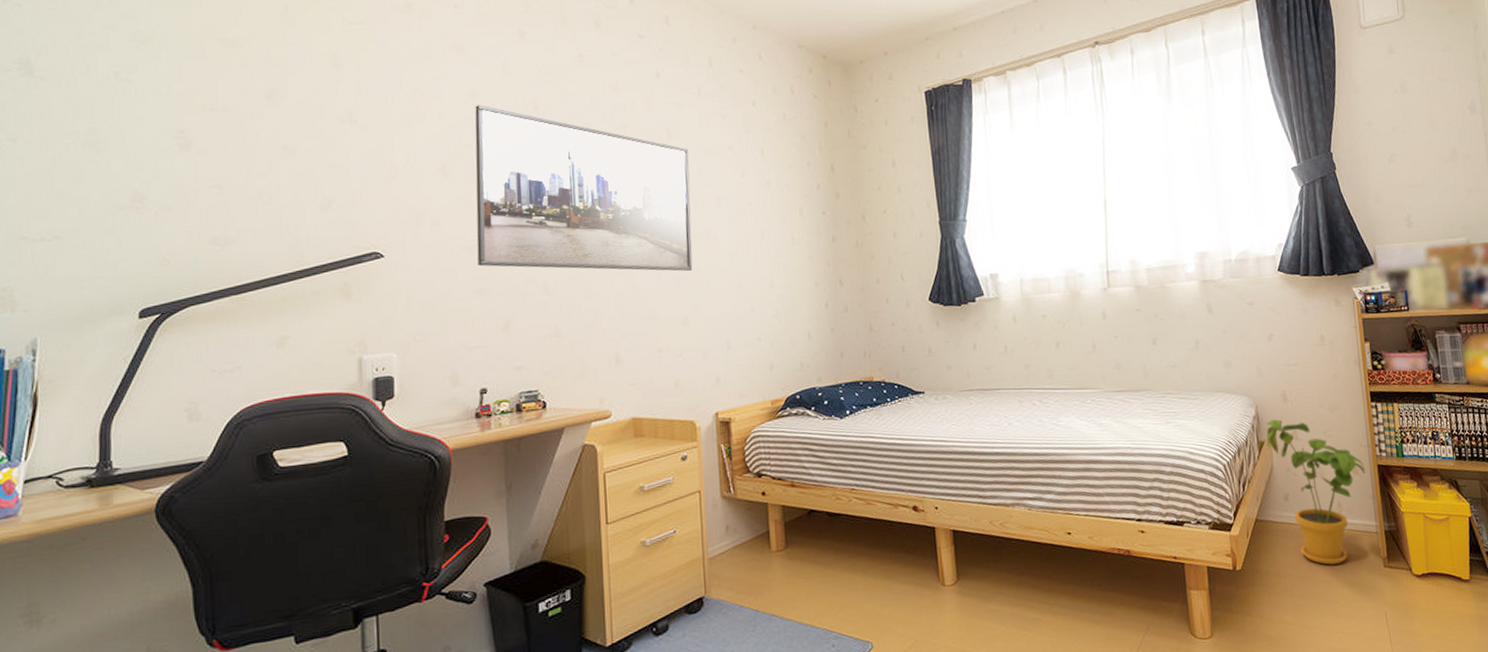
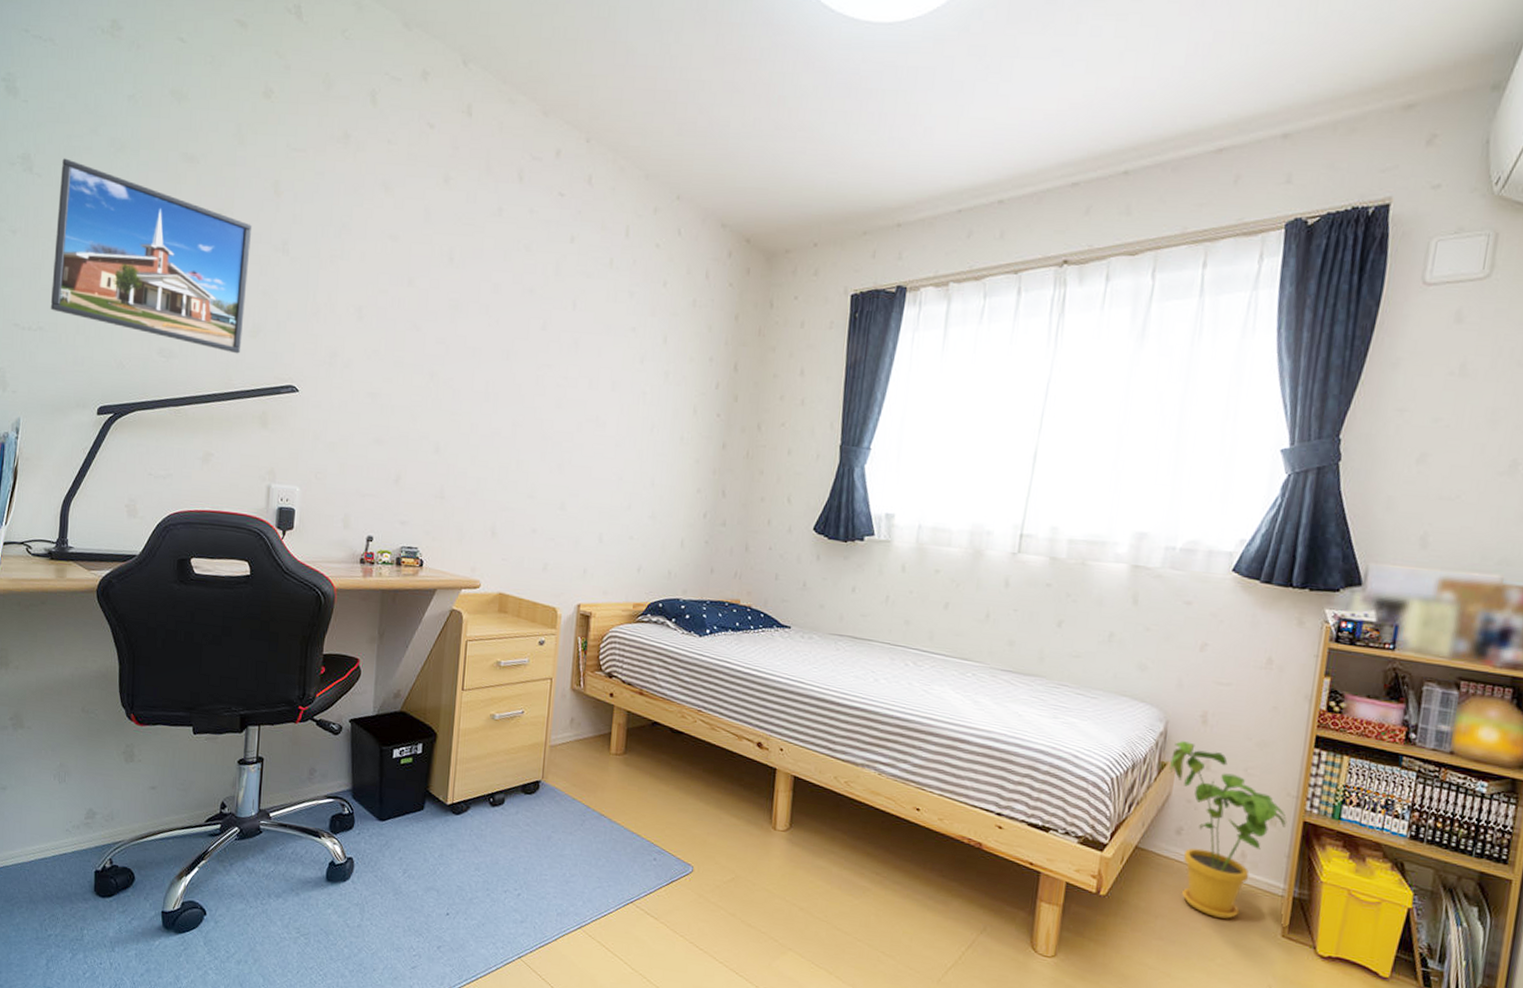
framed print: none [68,58,312,230] -> present [50,158,251,354]
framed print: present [475,105,693,271] -> none [379,249,591,454]

